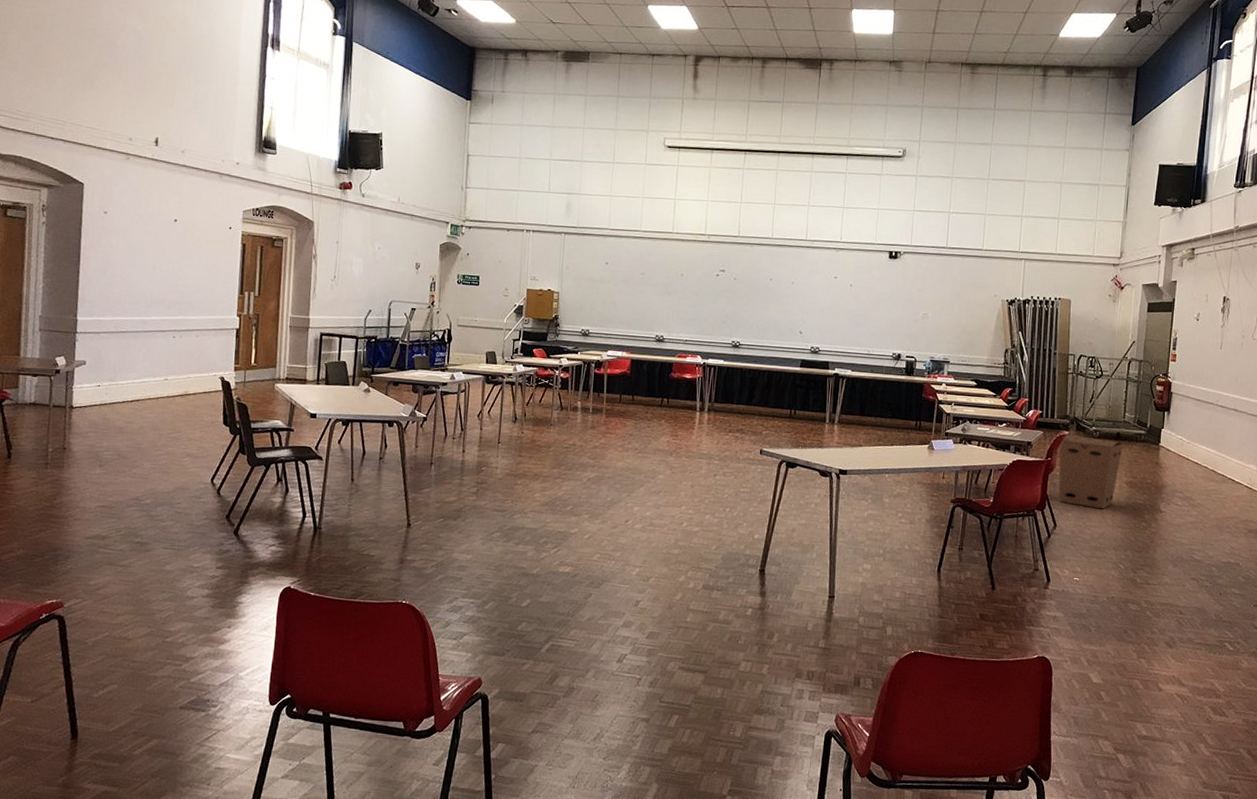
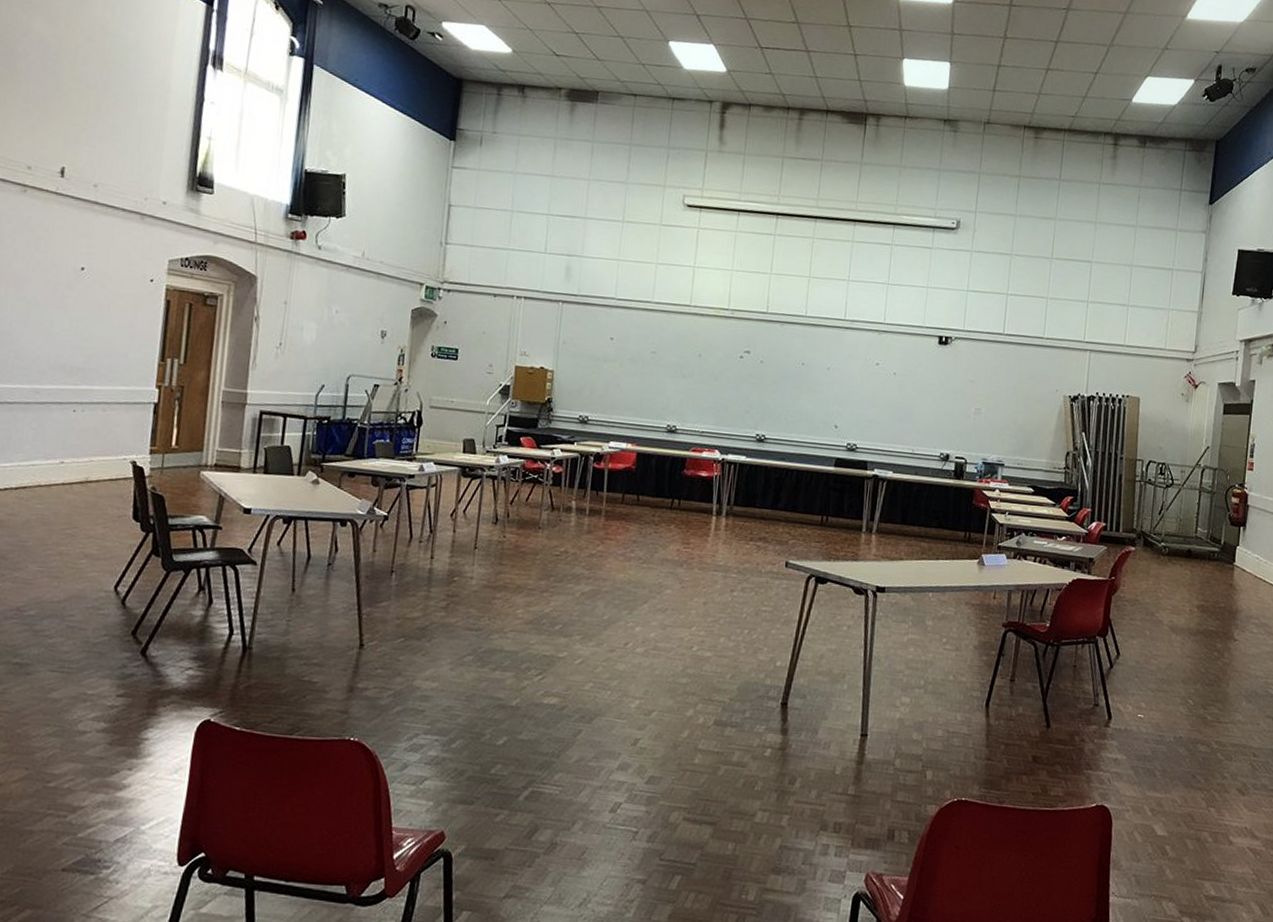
cardboard box: present [1058,435,1123,509] -> none [1123,551,1195,637]

